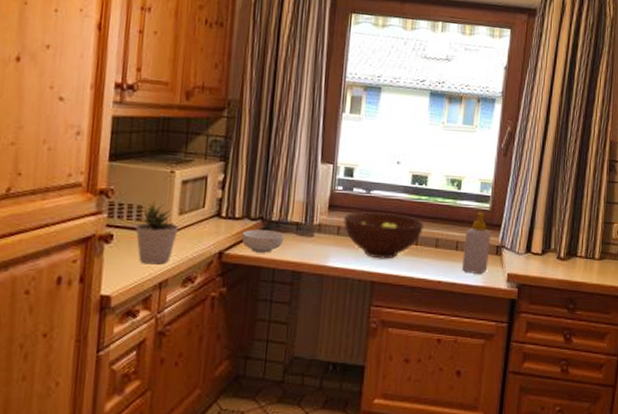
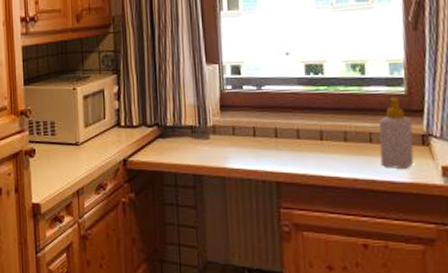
potted plant: present [135,201,180,265] -> none [51,117,87,174]
cereal bowl: present [241,229,284,253] -> none [141,135,181,158]
fruit bowl: present [342,211,424,259] -> none [236,107,327,158]

